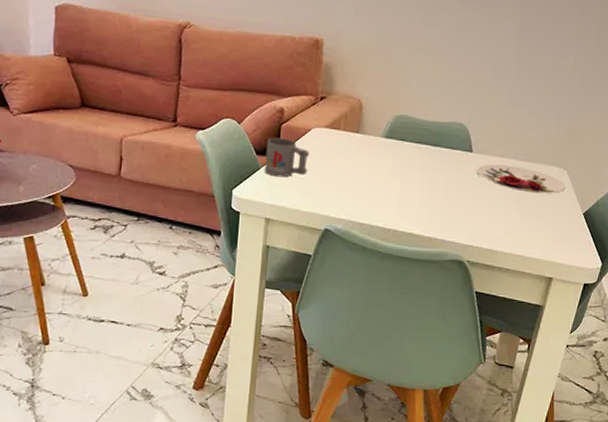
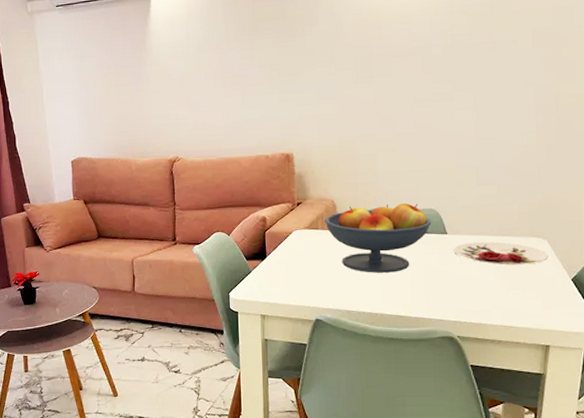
mug: present [264,137,309,178] -> none [254,243,294,277]
fruit bowl: none [348,108,459,187] -> present [325,203,432,273]

